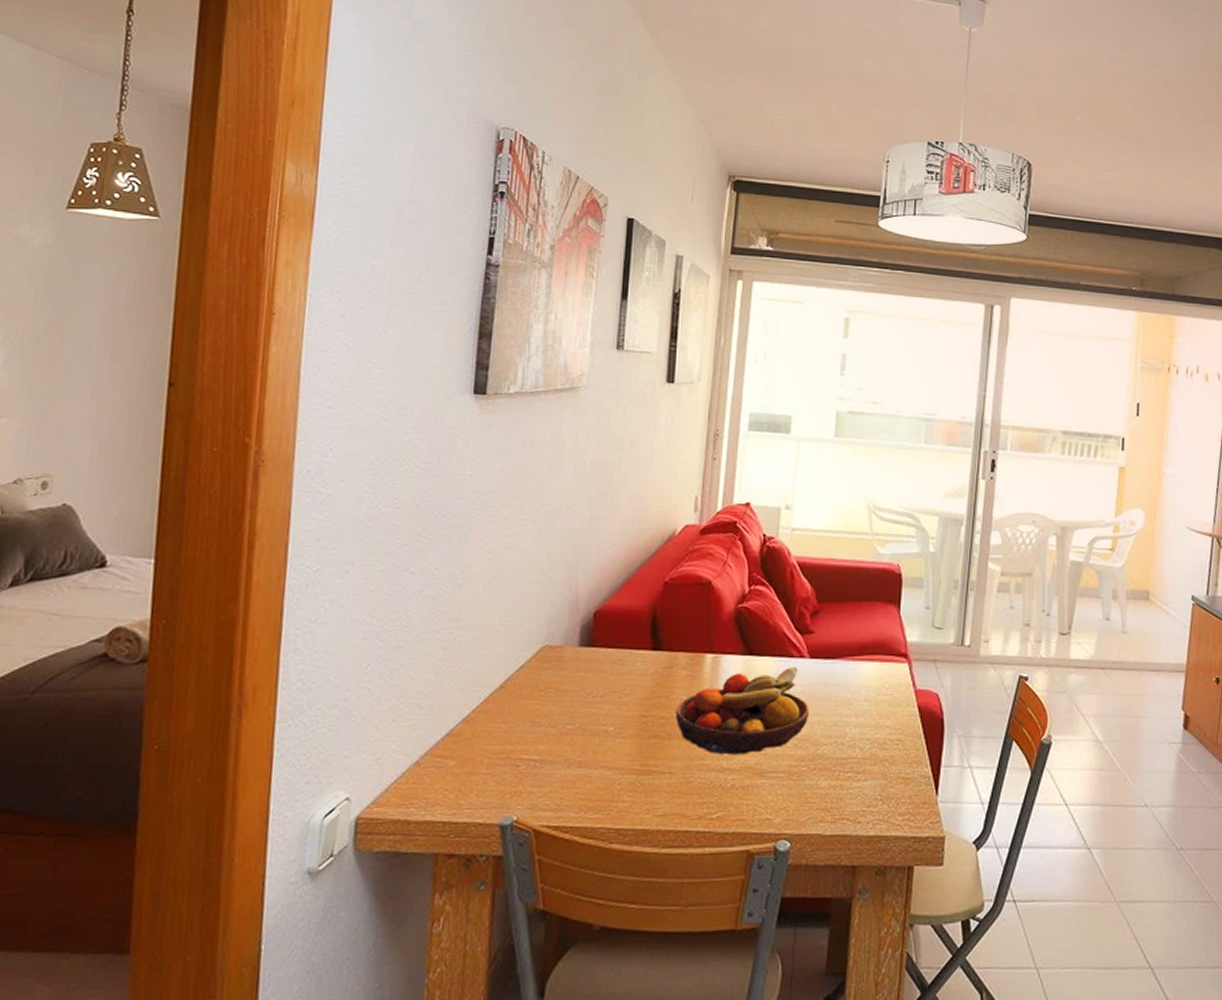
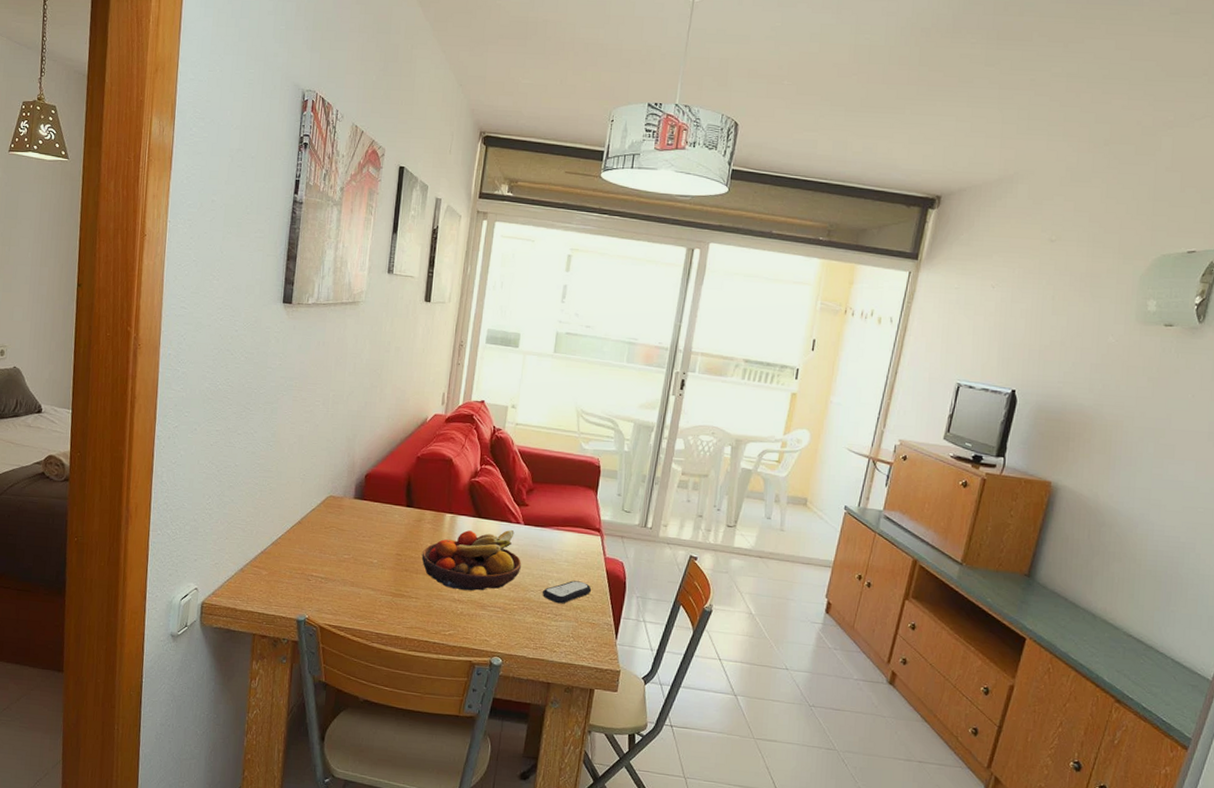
remote control: none [838,724,900,758] -> present [542,580,591,604]

